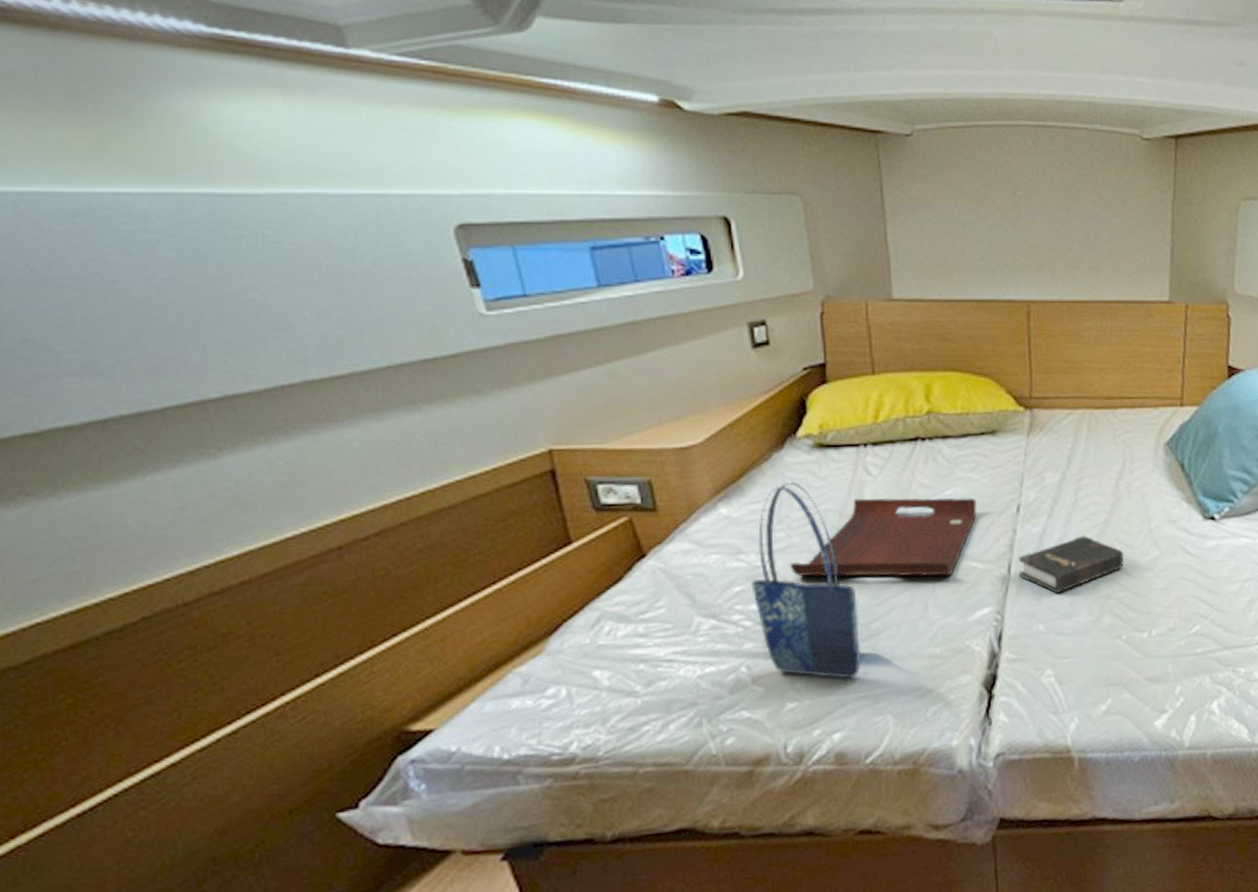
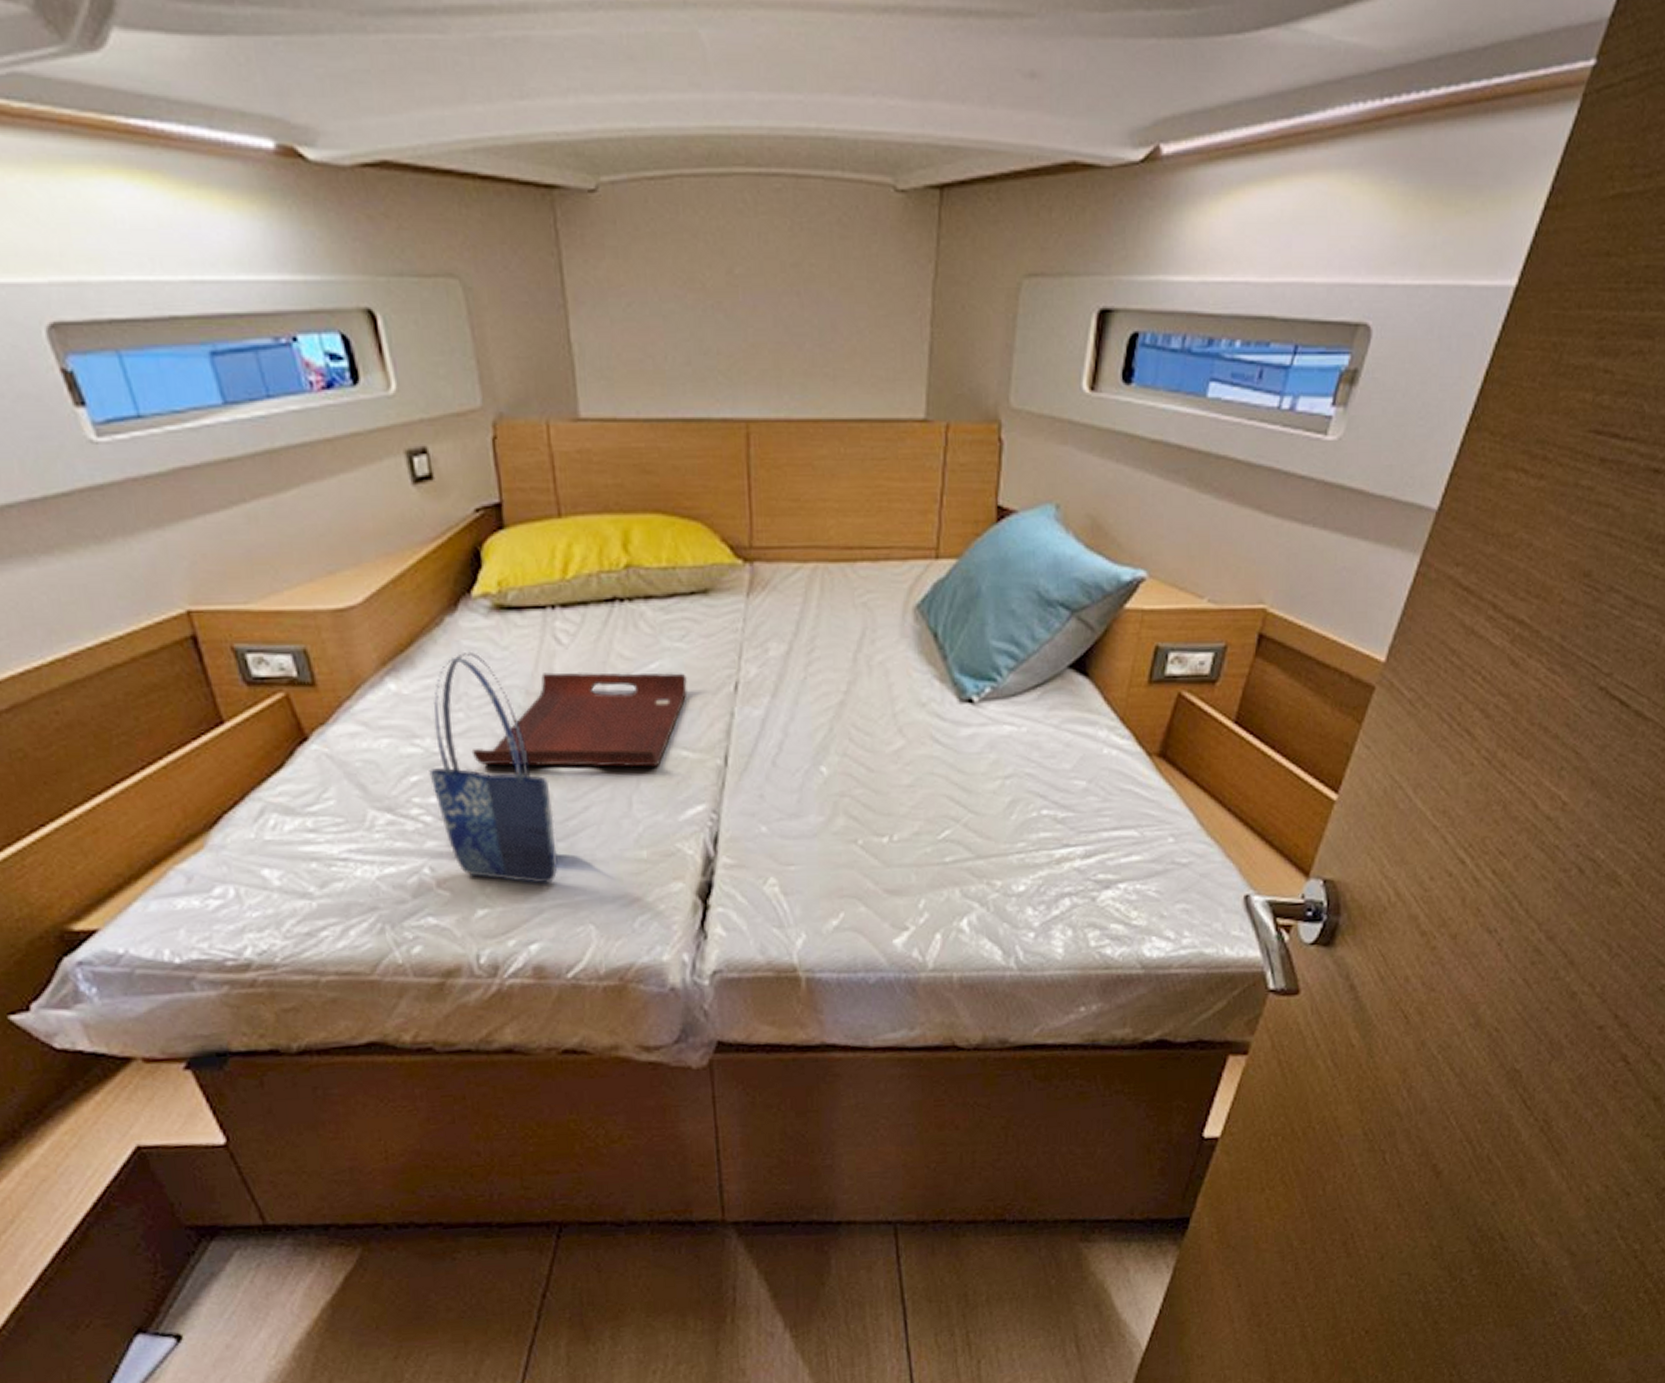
hardback book: present [1018,535,1125,594] -> none [737,719,863,790]

